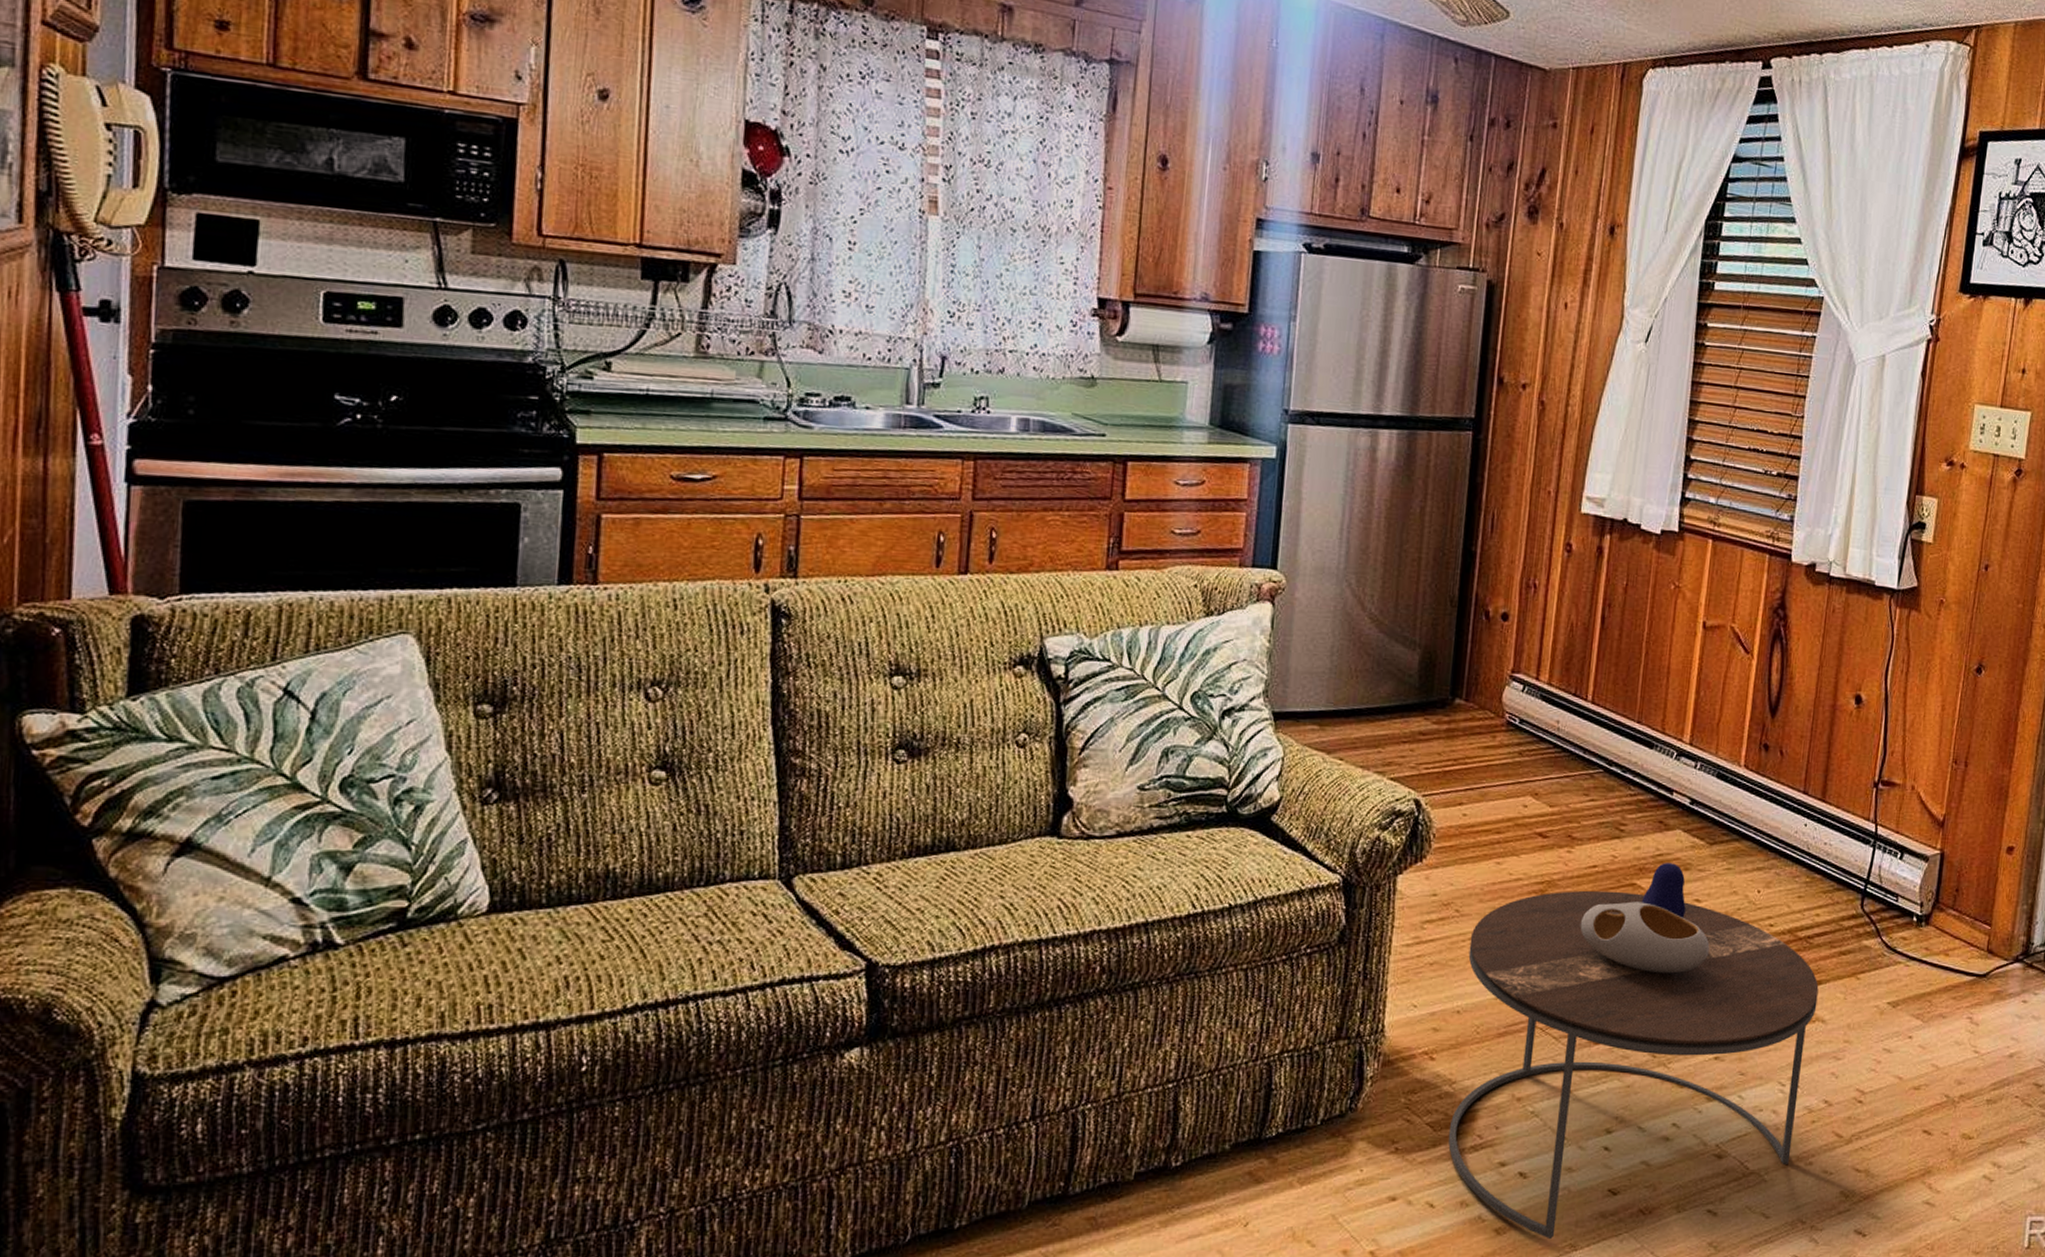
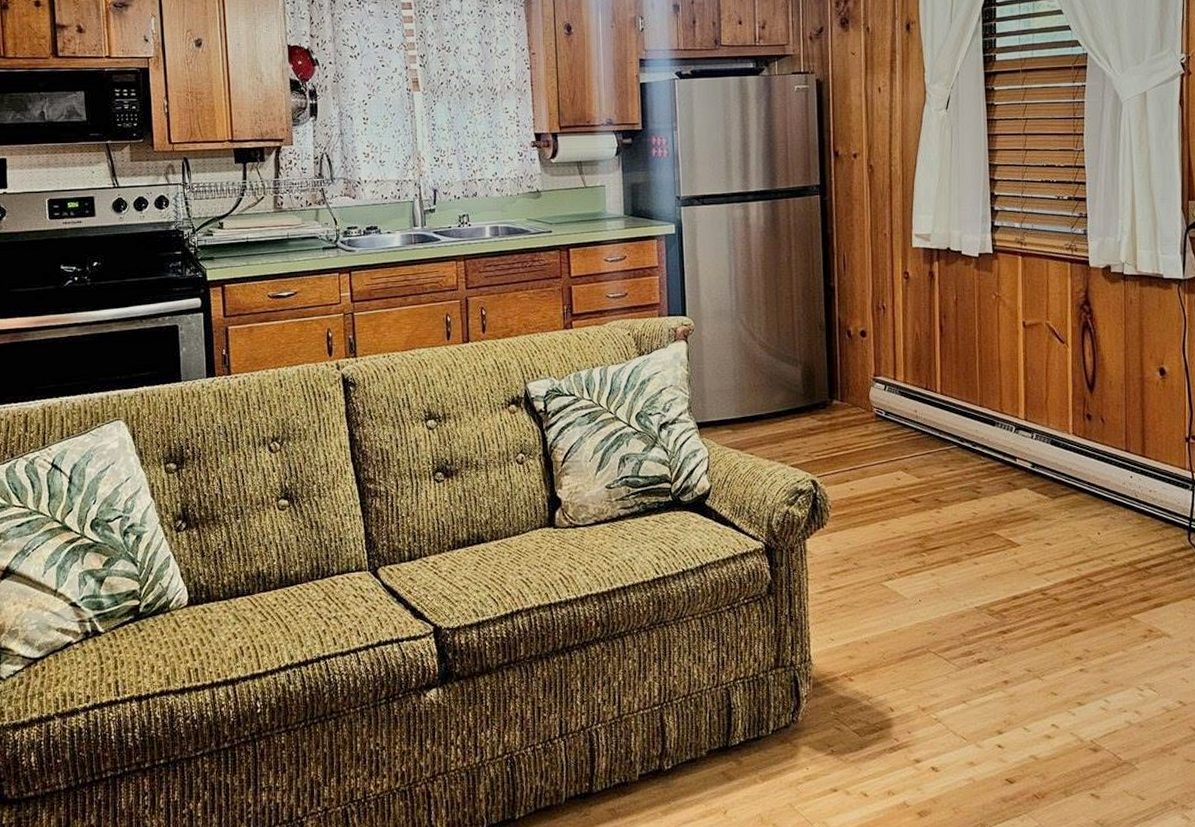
side table: present [1448,863,1819,1240] -> none [868,515,1162,820]

